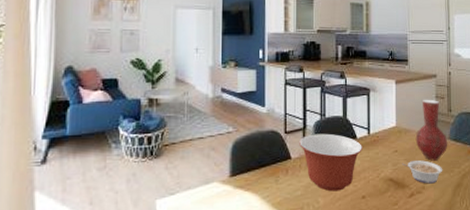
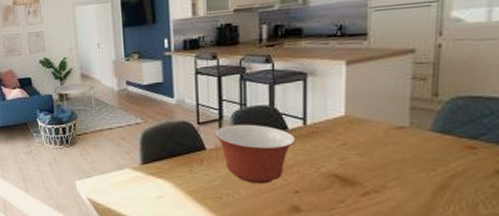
legume: present [402,160,443,184] -> none [352,156,418,183]
vase: present [415,99,448,161] -> none [374,81,429,157]

